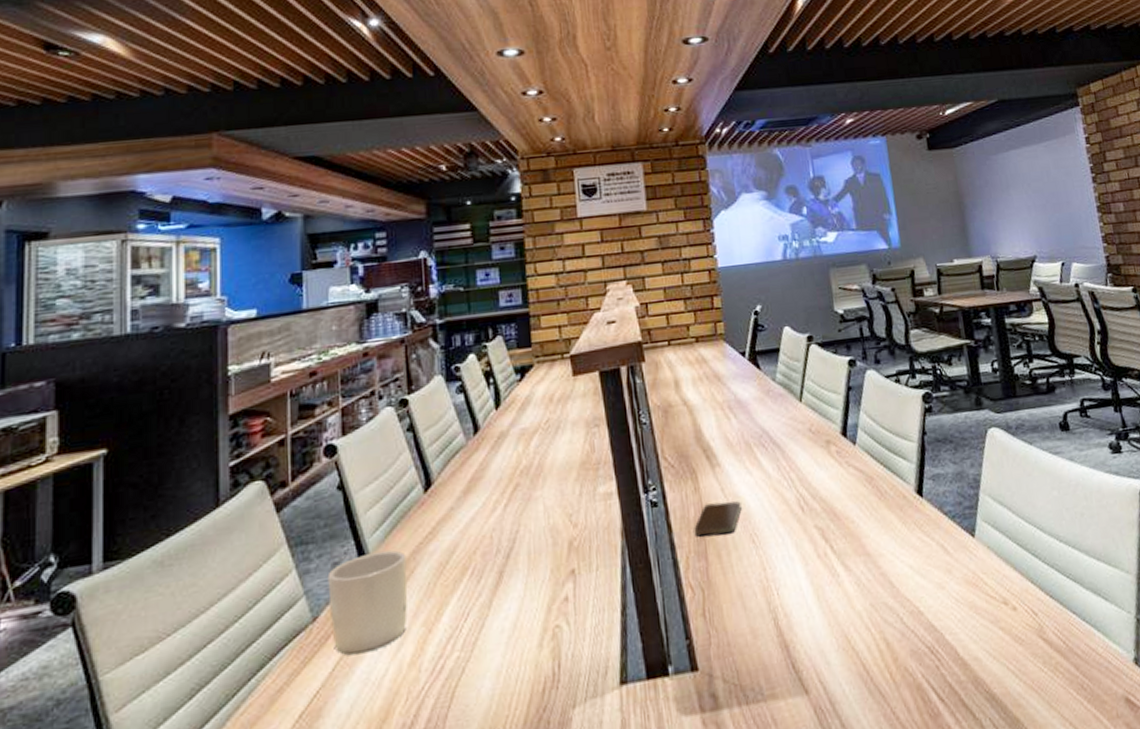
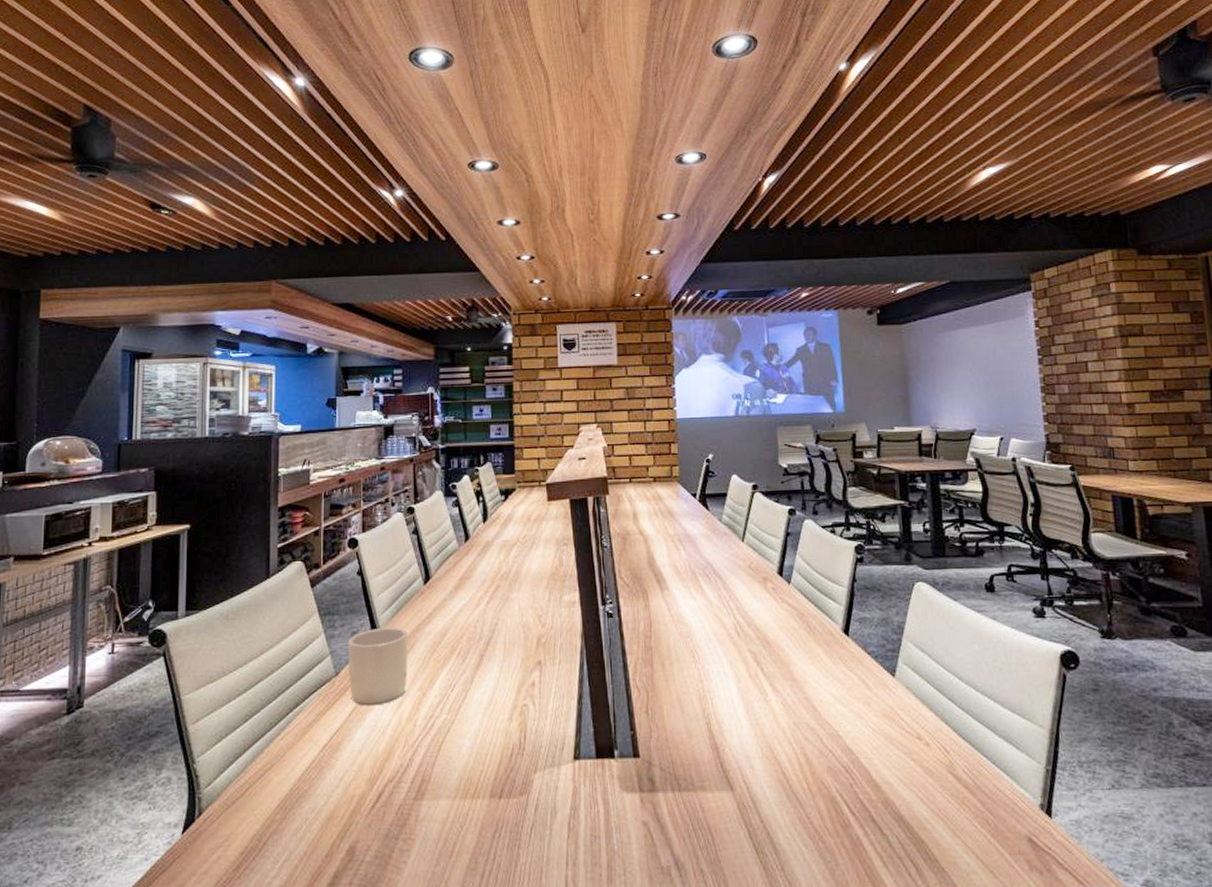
smartphone: present [693,501,742,536] -> none [641,620,685,647]

